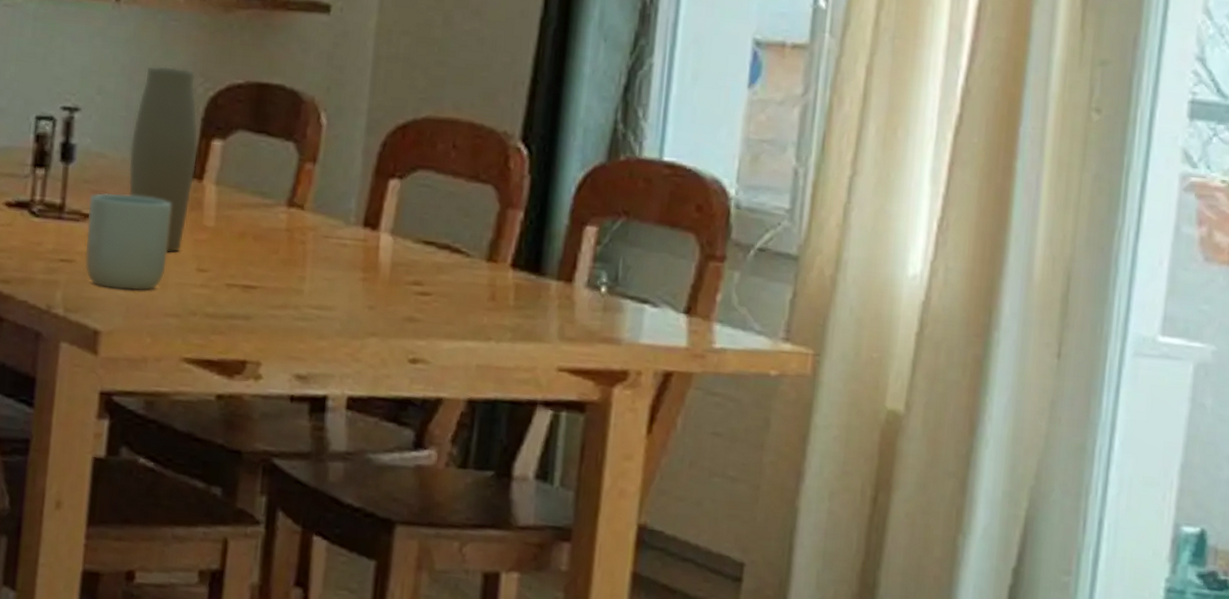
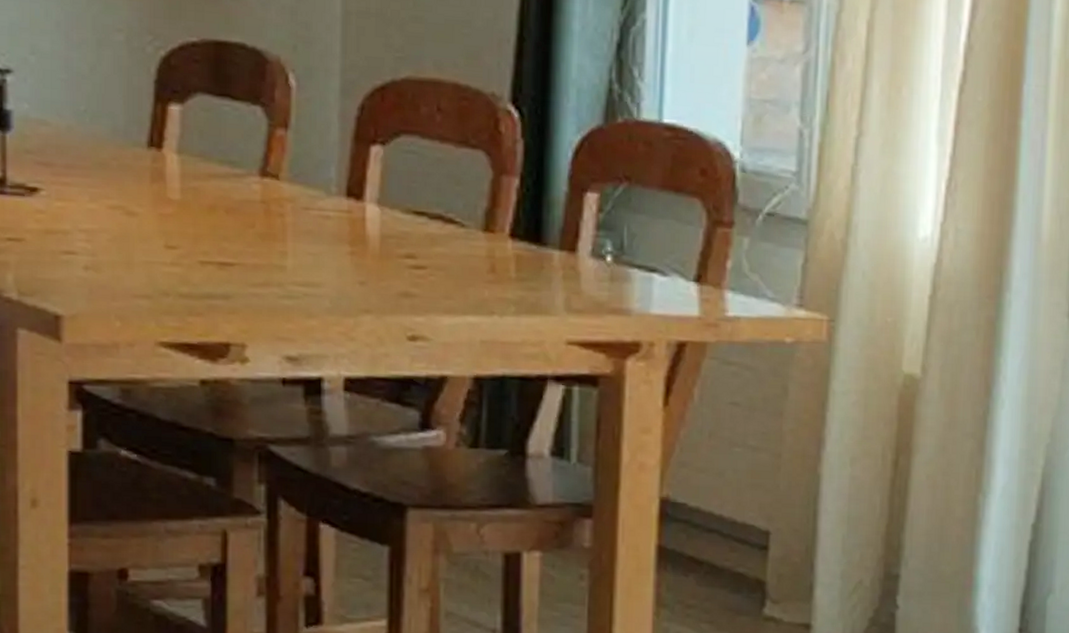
mug: present [85,193,172,290] -> none [34,164,131,270]
vase: present [128,65,198,253] -> none [75,22,153,229]

